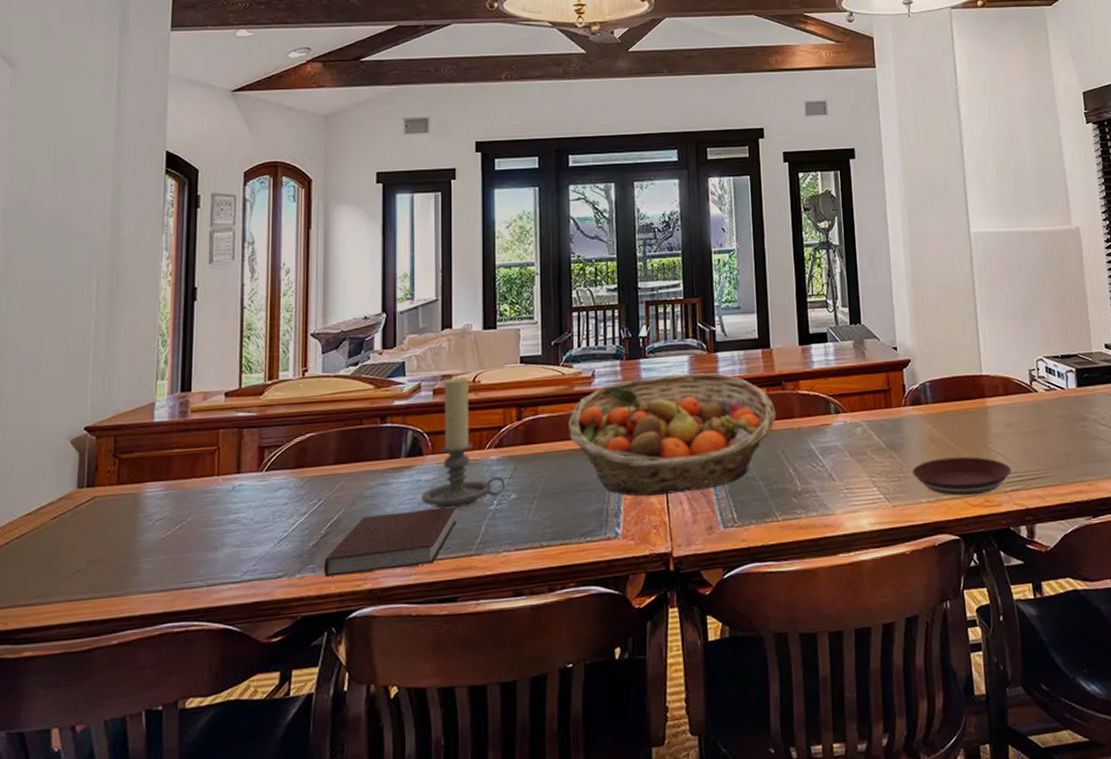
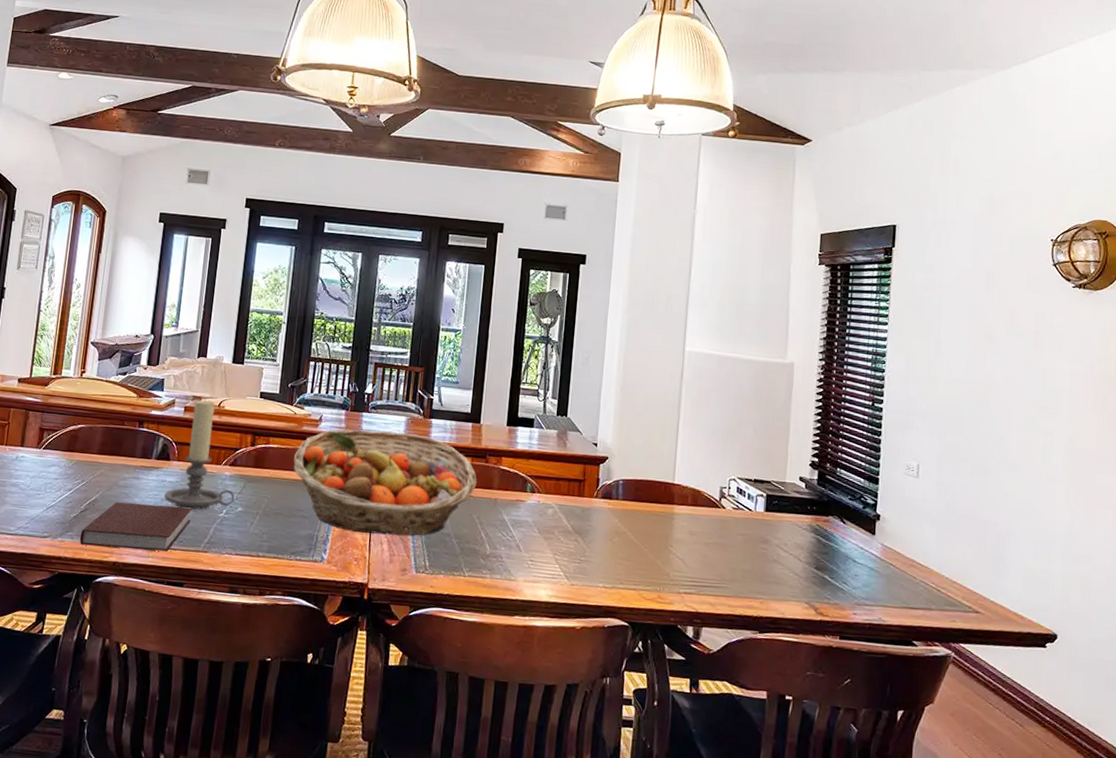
plate: present [912,456,1011,496] -> none [594,550,688,590]

